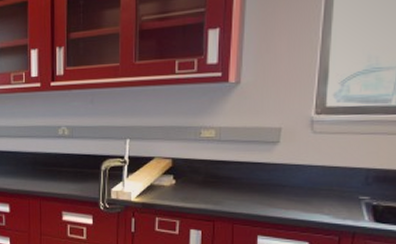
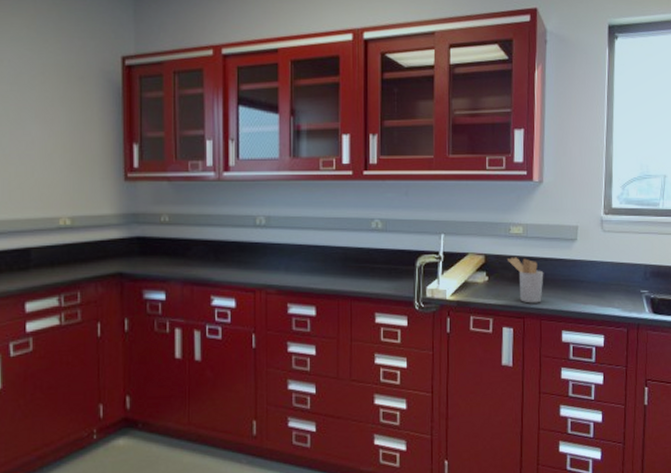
utensil holder: none [197,161,238,207] -> present [508,257,544,304]

